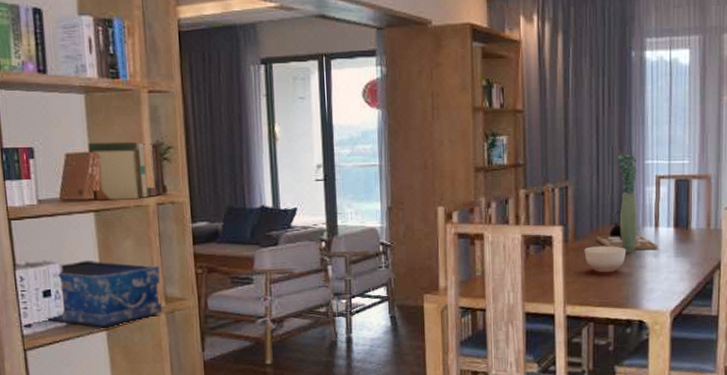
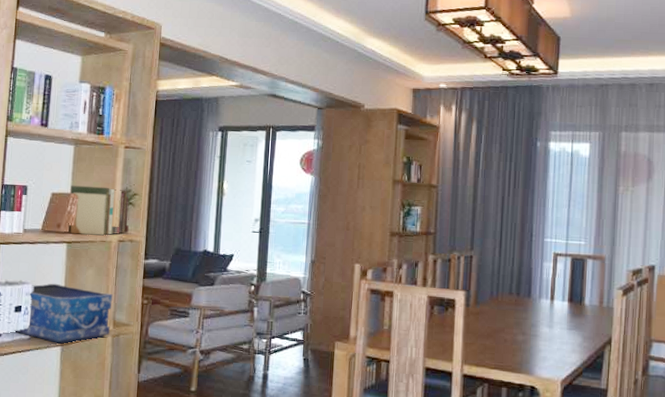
bowl: present [584,246,627,273] -> none [483,312,523,338]
tea set: present [596,211,658,250] -> none [495,282,553,320]
vase: present [617,149,638,253] -> none [518,227,537,322]

